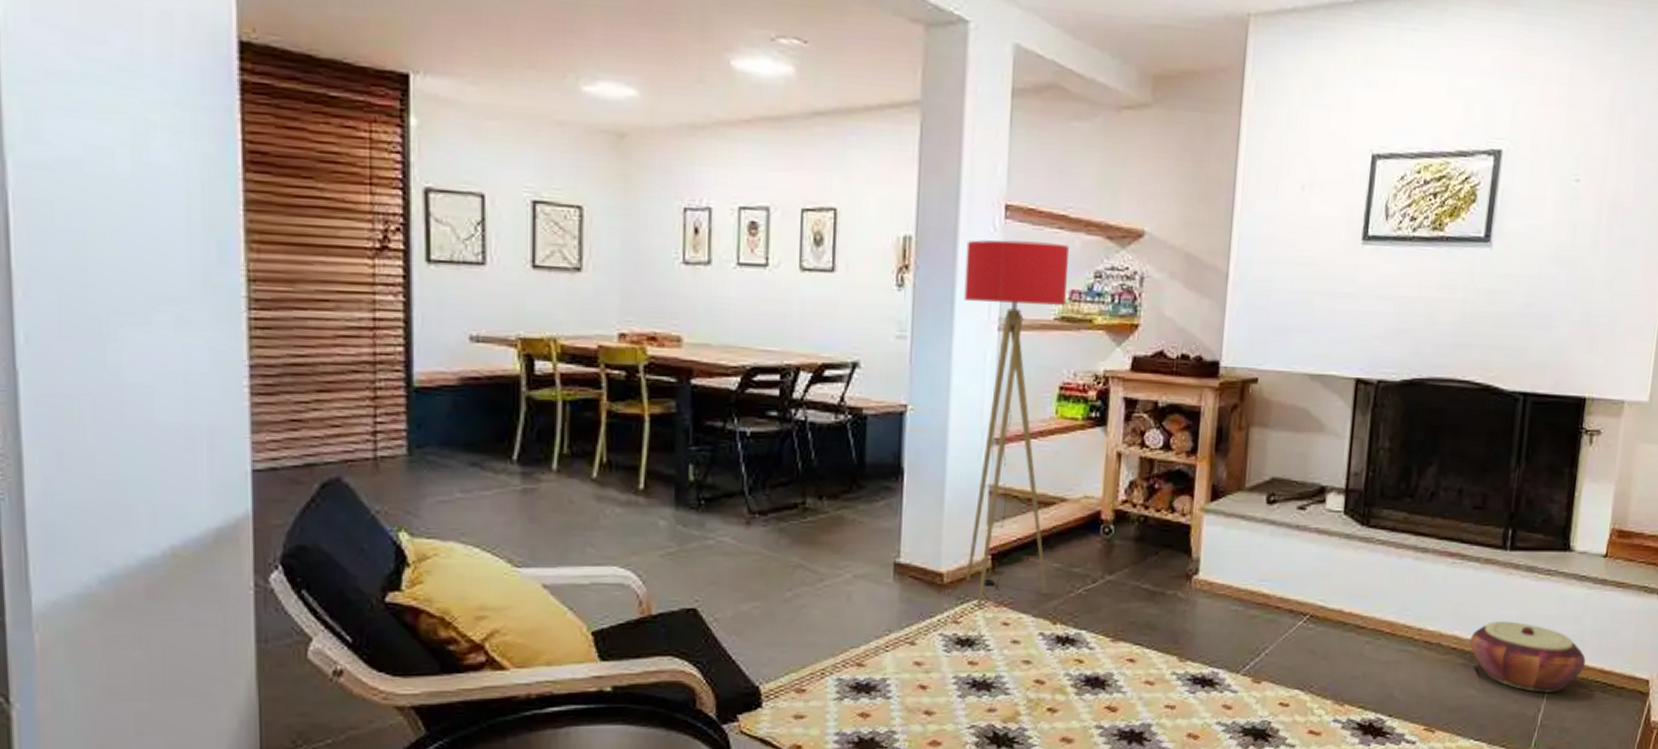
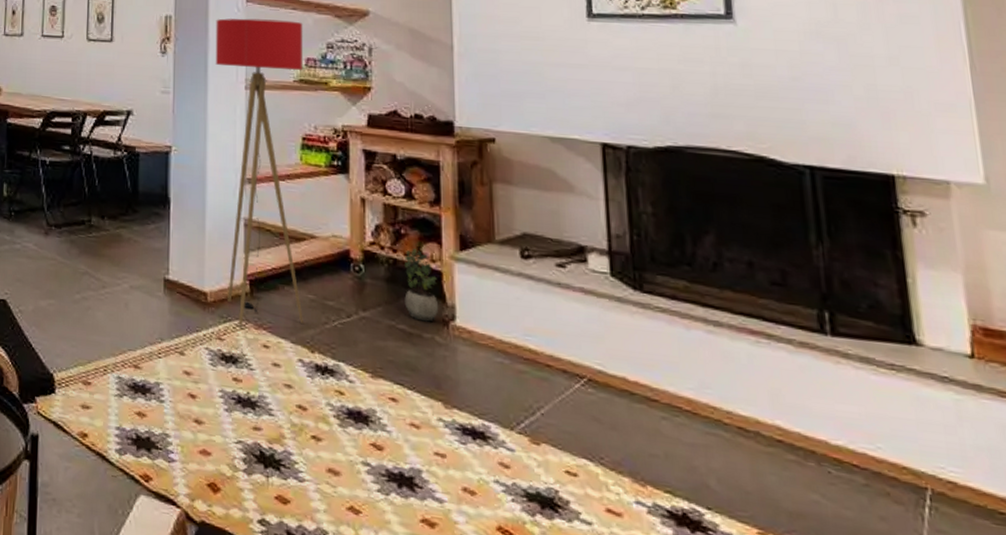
potted plant: none [1151,503,1185,578] -> present [404,248,439,322]
woven basket: present [1470,621,1586,693] -> none [799,416,977,517]

